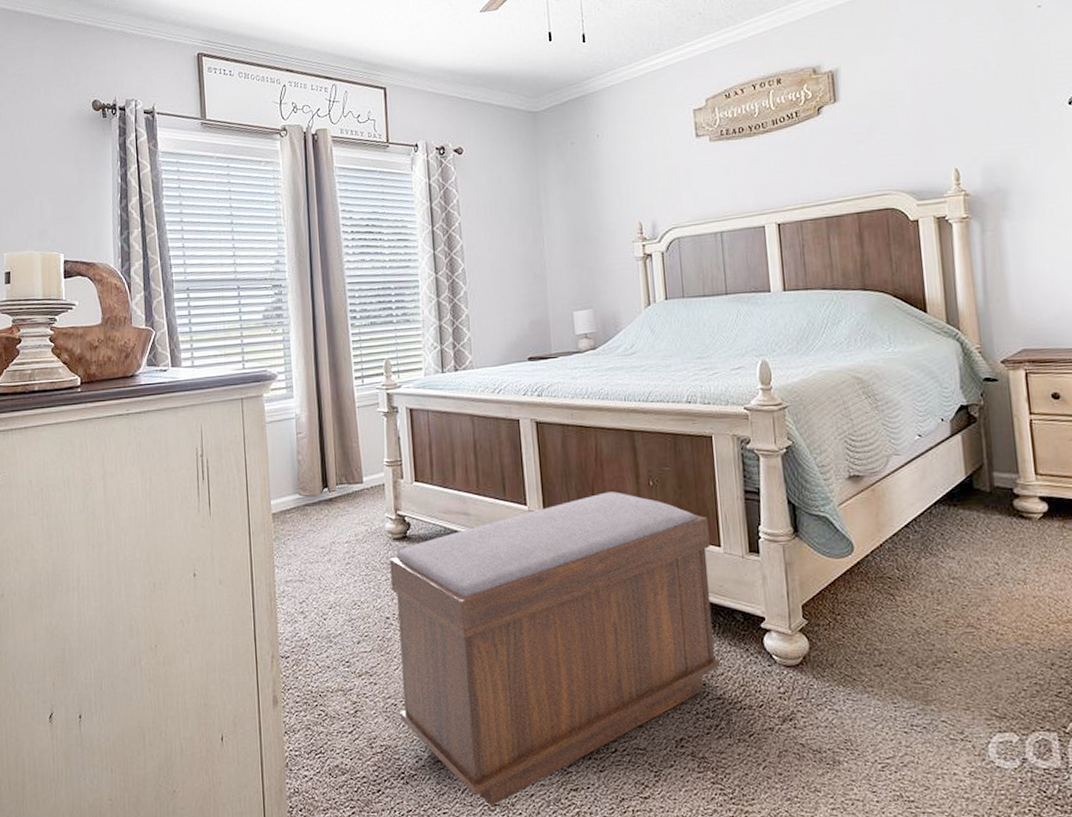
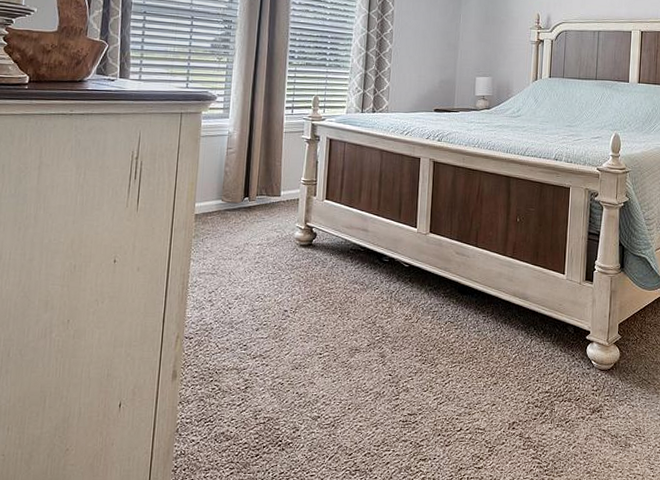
bench: present [389,491,721,806] -> none [284,223,558,471]

